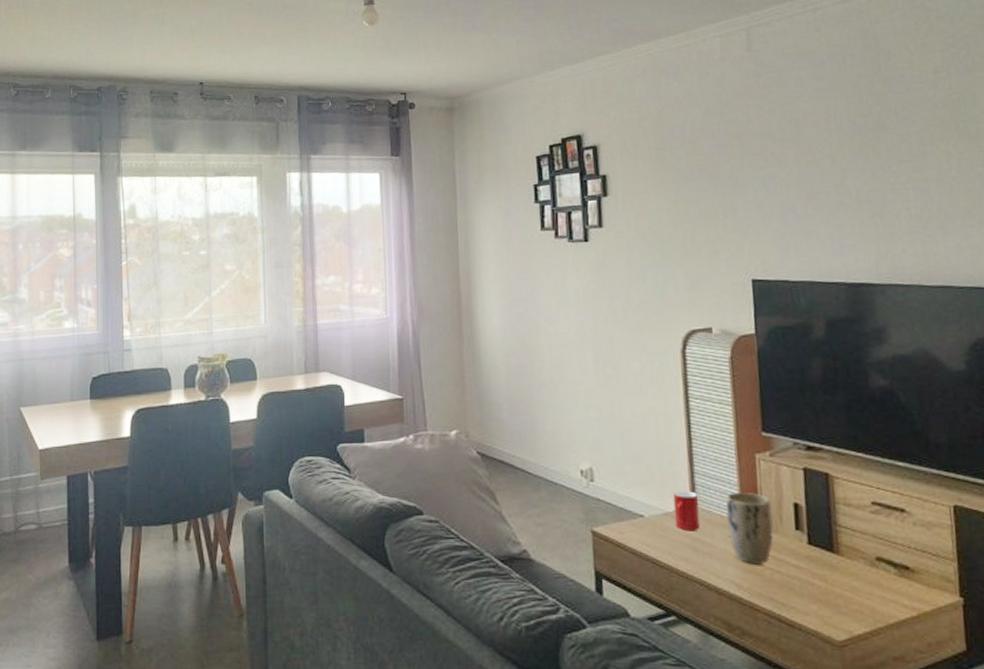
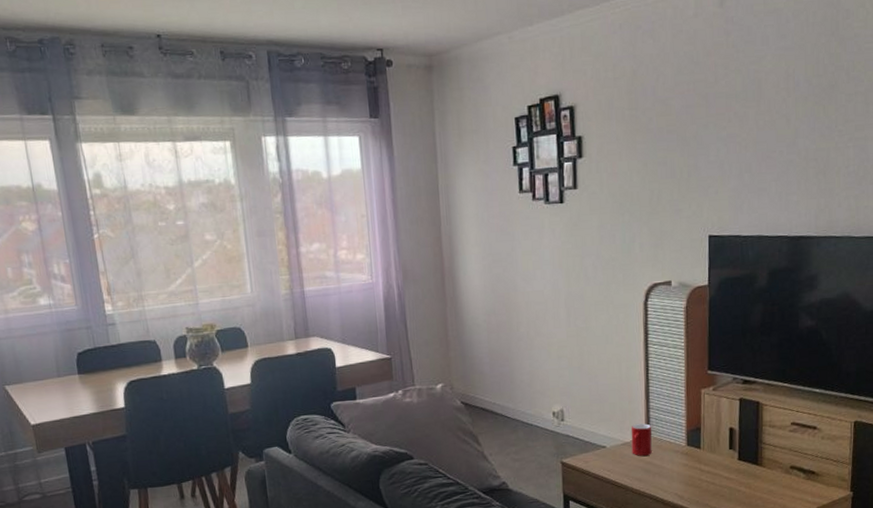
plant pot: present [725,493,773,565] -> none [674,421,711,479]

